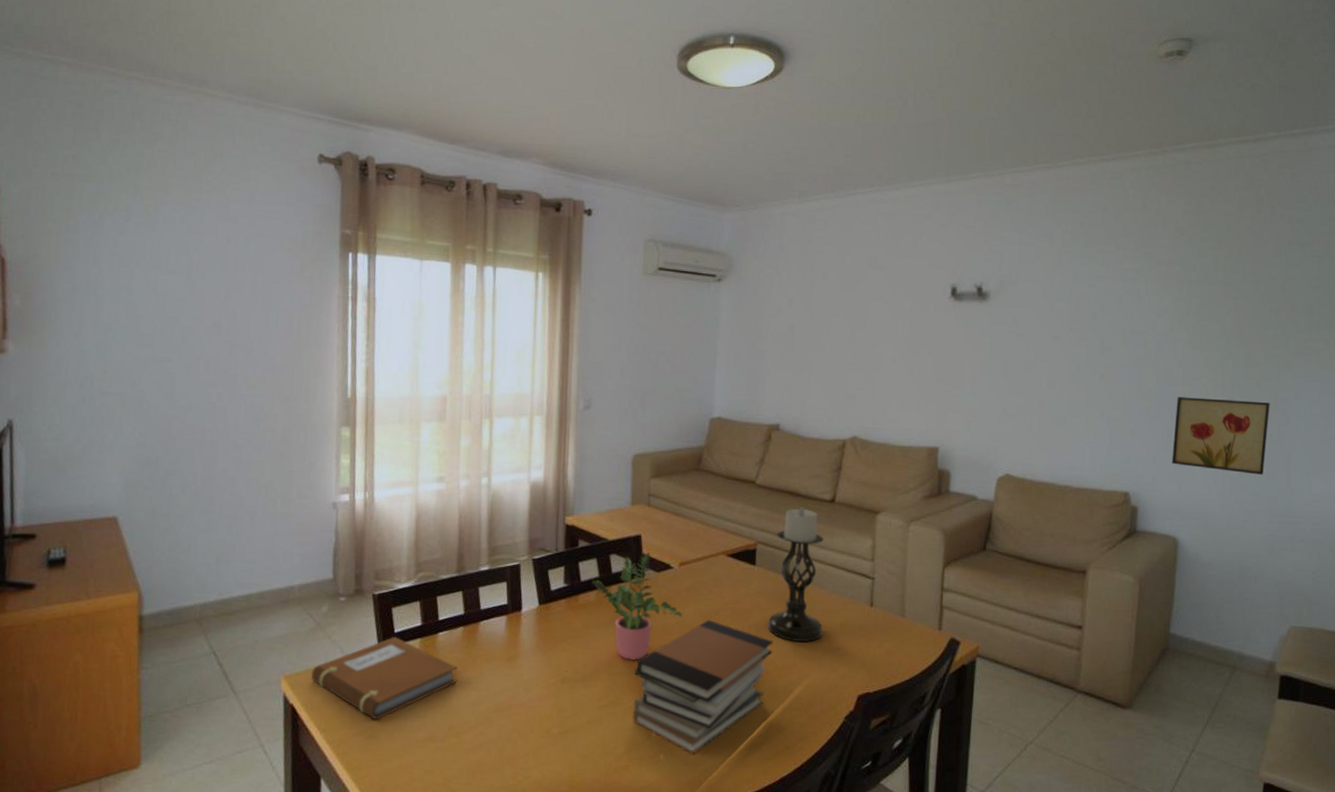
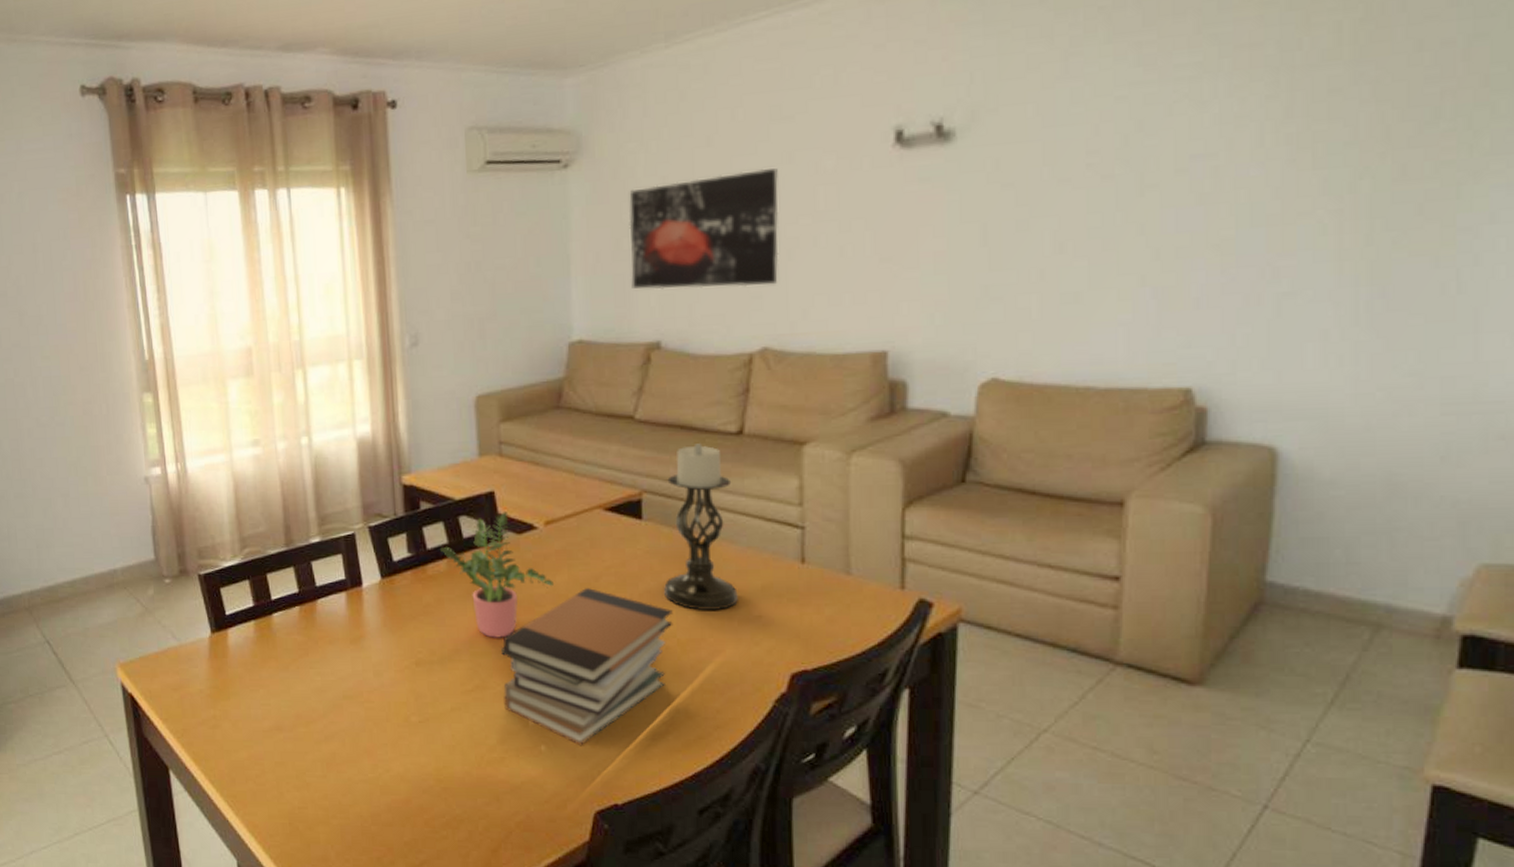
notebook: present [311,637,458,720] -> none [145,620,299,709]
wall art: none [761,302,871,390] -> present [629,168,779,290]
wall art: present [1172,397,1270,475] -> none [1265,235,1442,346]

